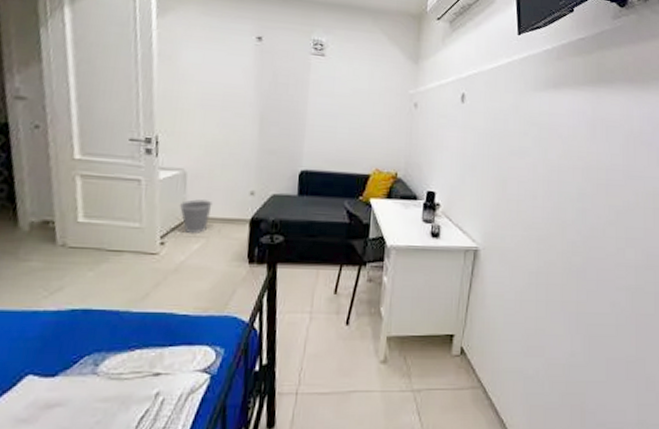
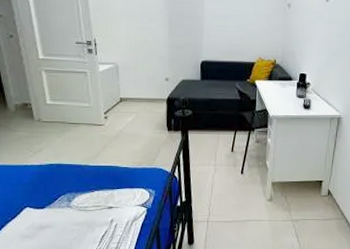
wastebasket: present [179,199,213,234] -> none [115,85,139,111]

